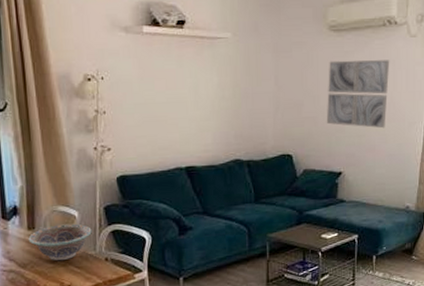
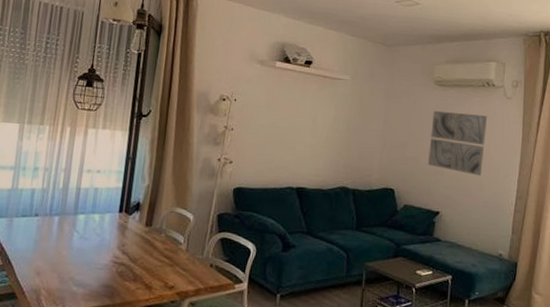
decorative bowl: present [28,223,92,261] -> none [144,225,203,261]

